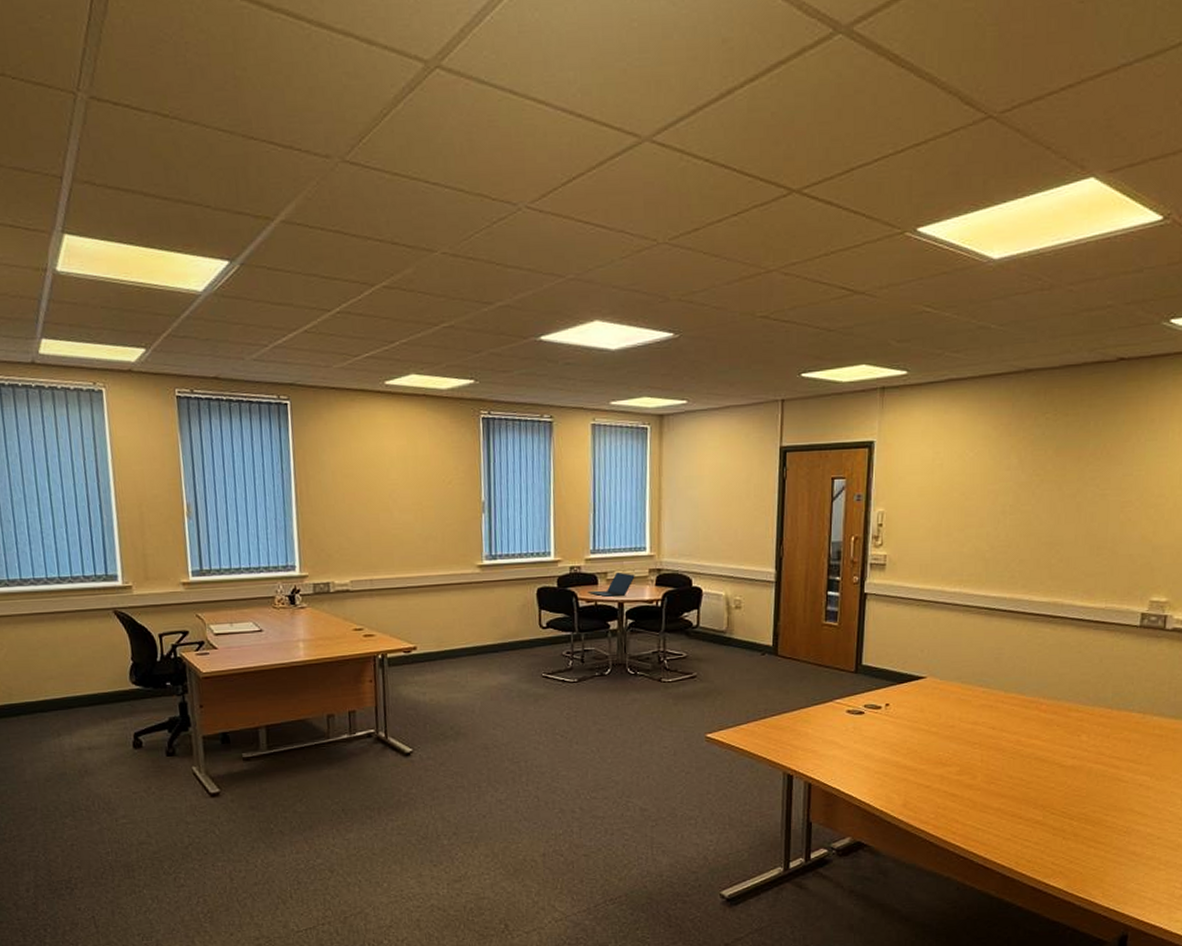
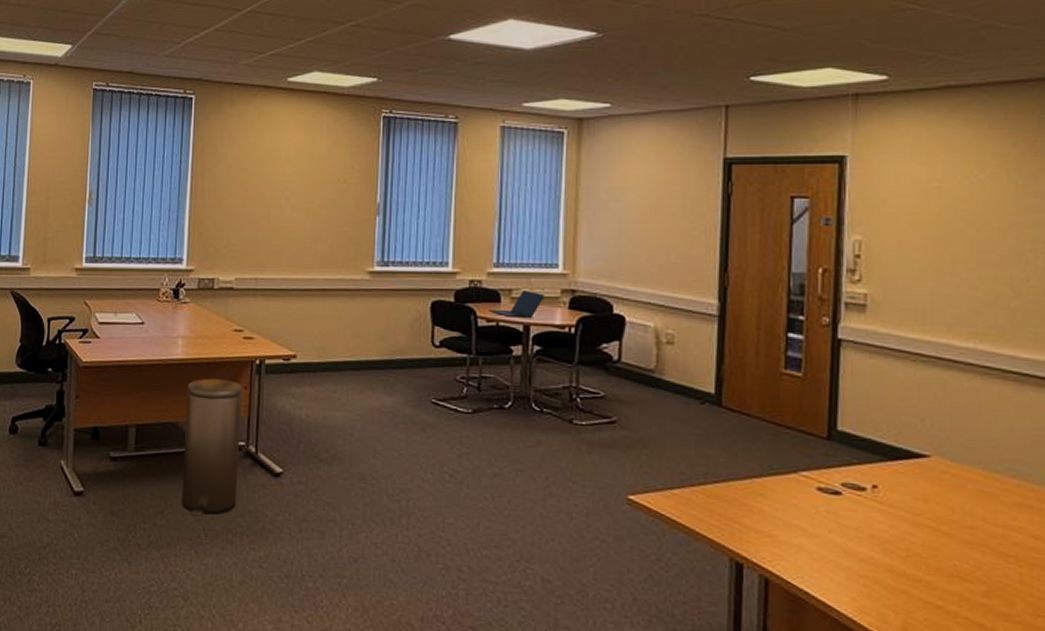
pedal bin: none [313,675,372,799] -> present [182,378,243,515]

